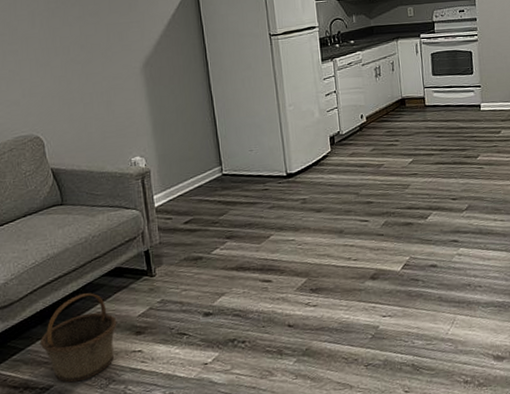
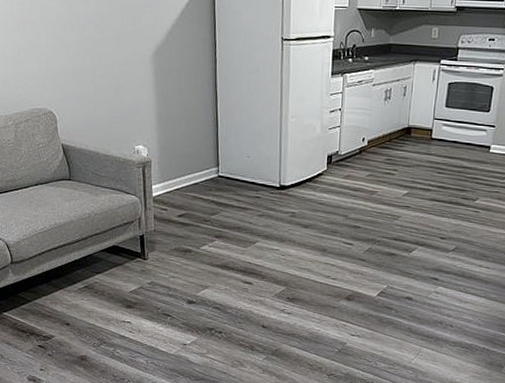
basket: present [39,293,117,383] -> none [45,263,111,337]

